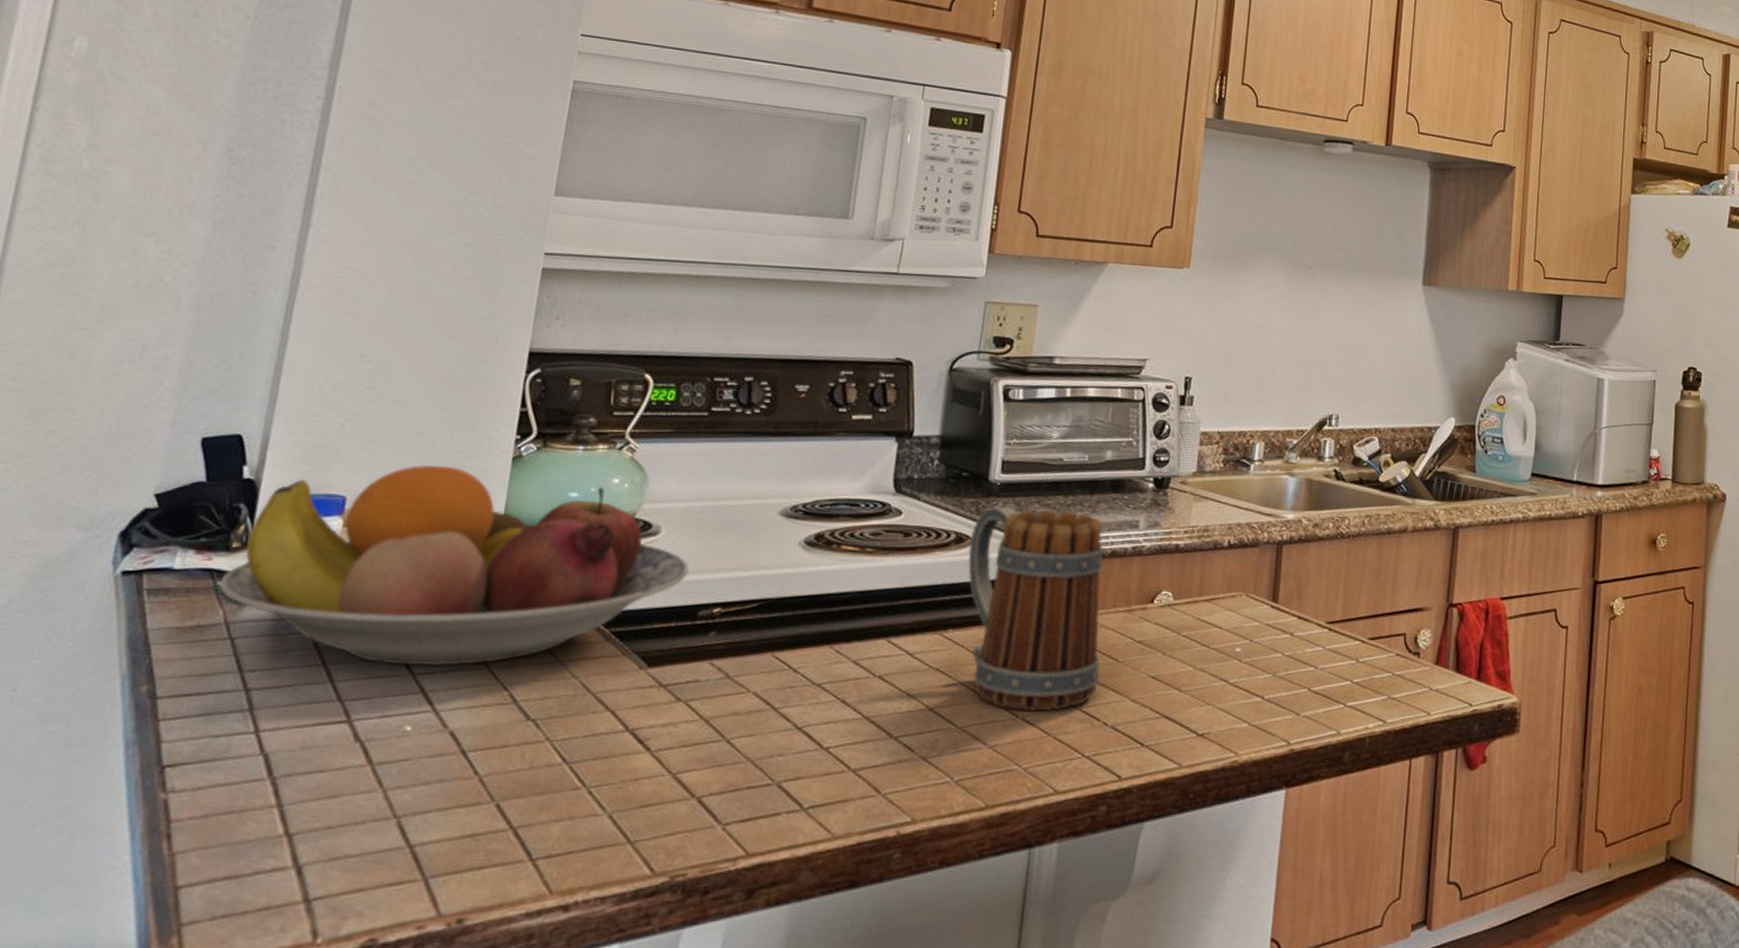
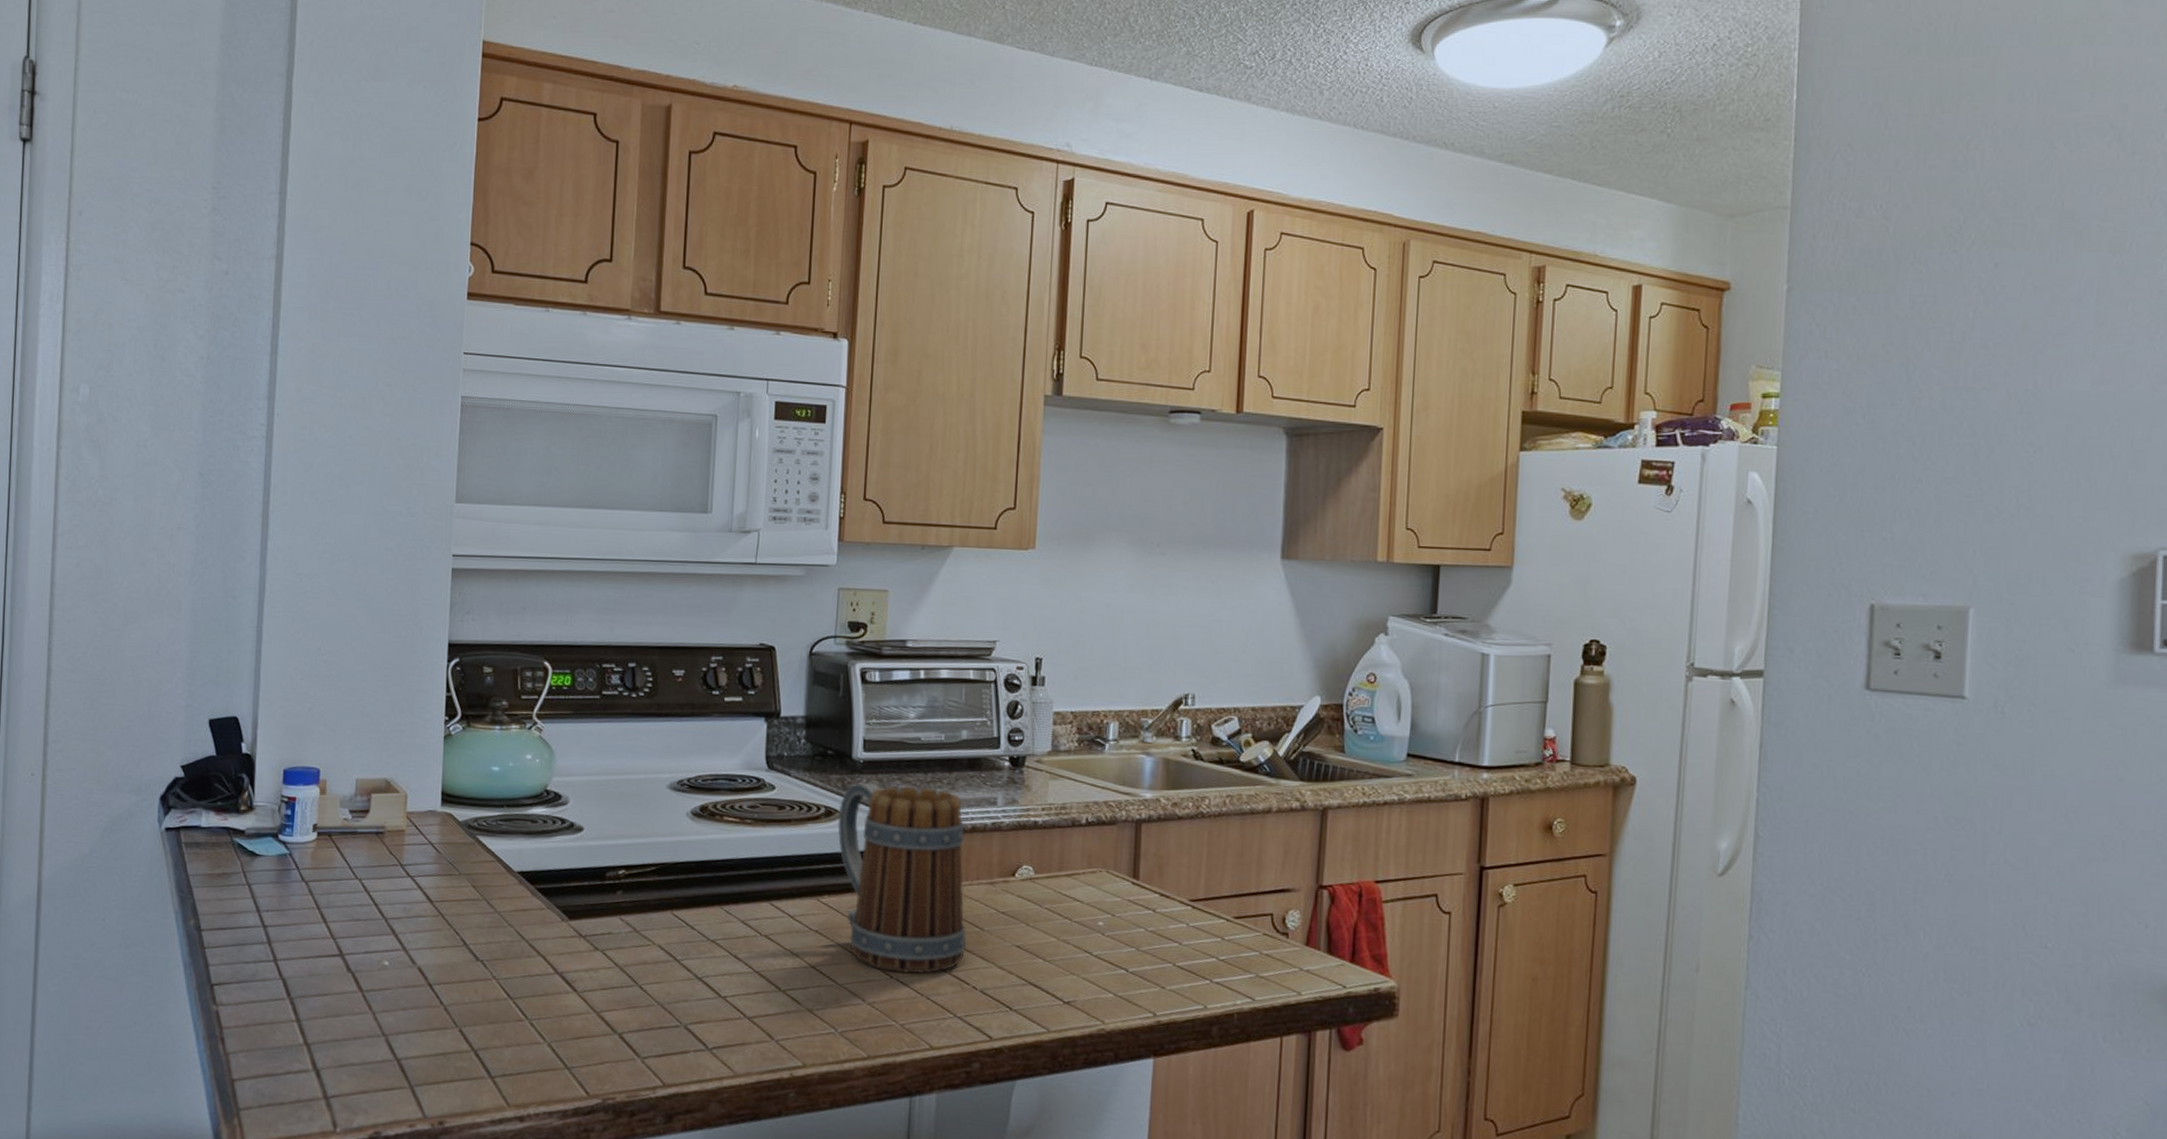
fruit bowl: present [219,465,690,666] -> none [235,742,596,913]

